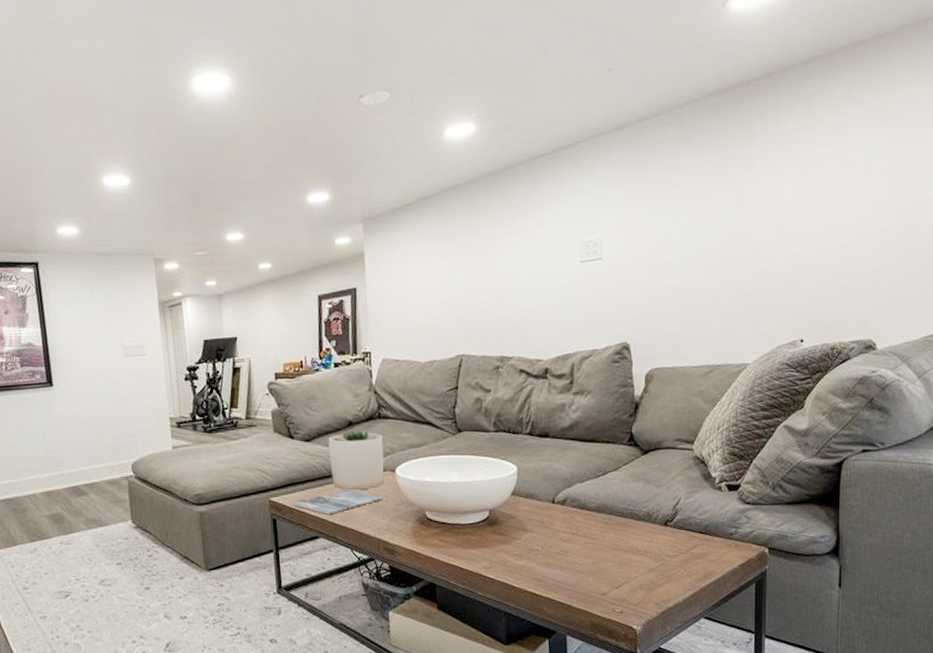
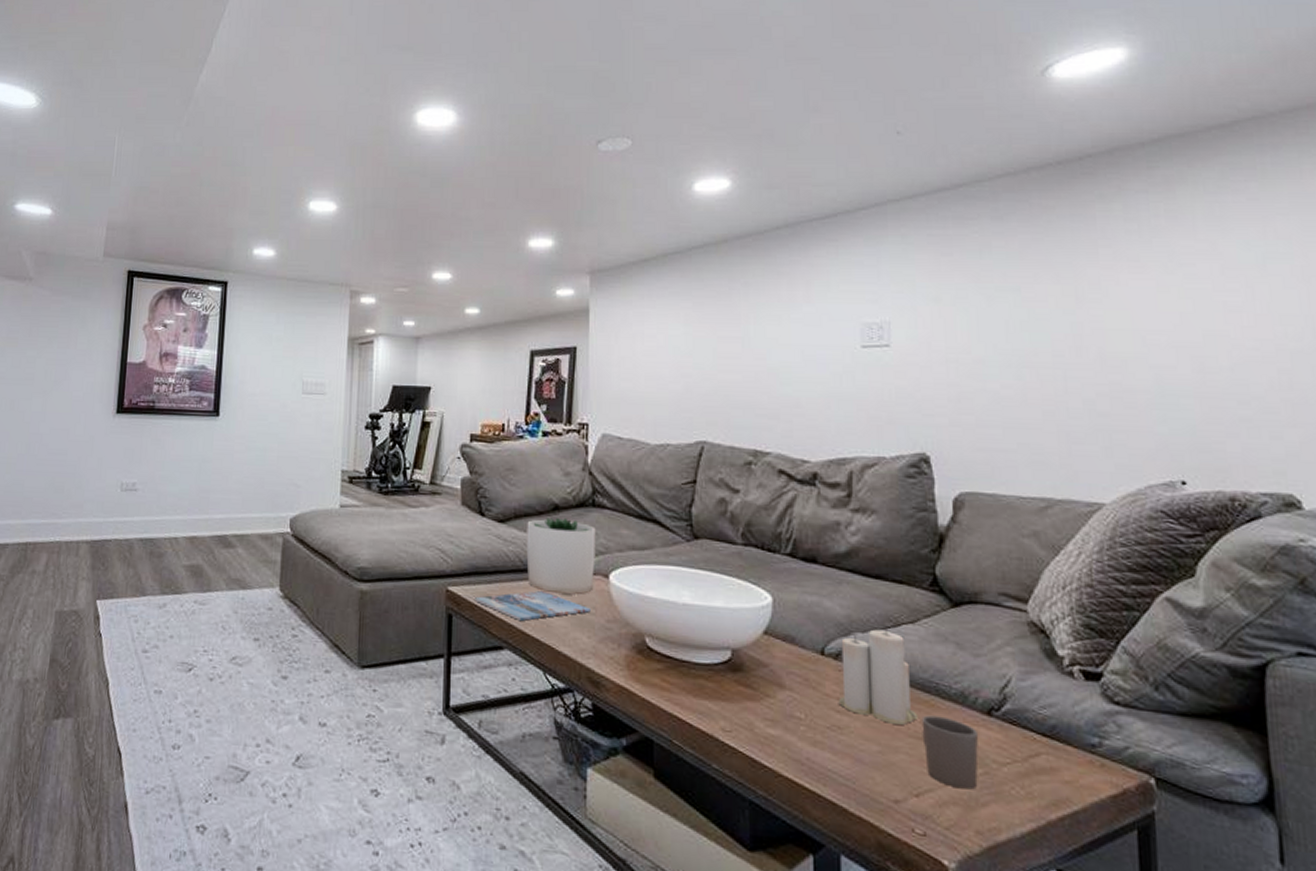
candle: none [564,477,618,543] -> present [838,628,918,725]
mug: none [621,532,659,578] -> present [921,715,979,790]

